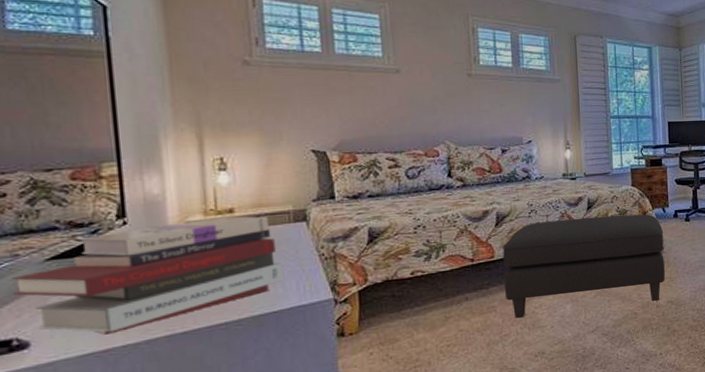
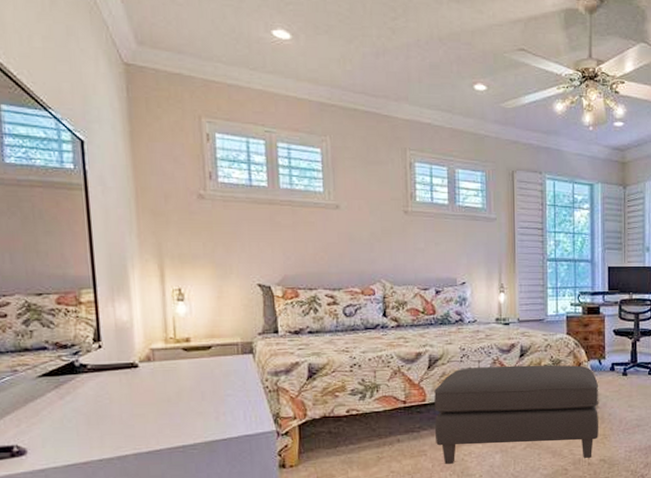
books: present [12,216,284,335] -> none [12,345,233,448]

